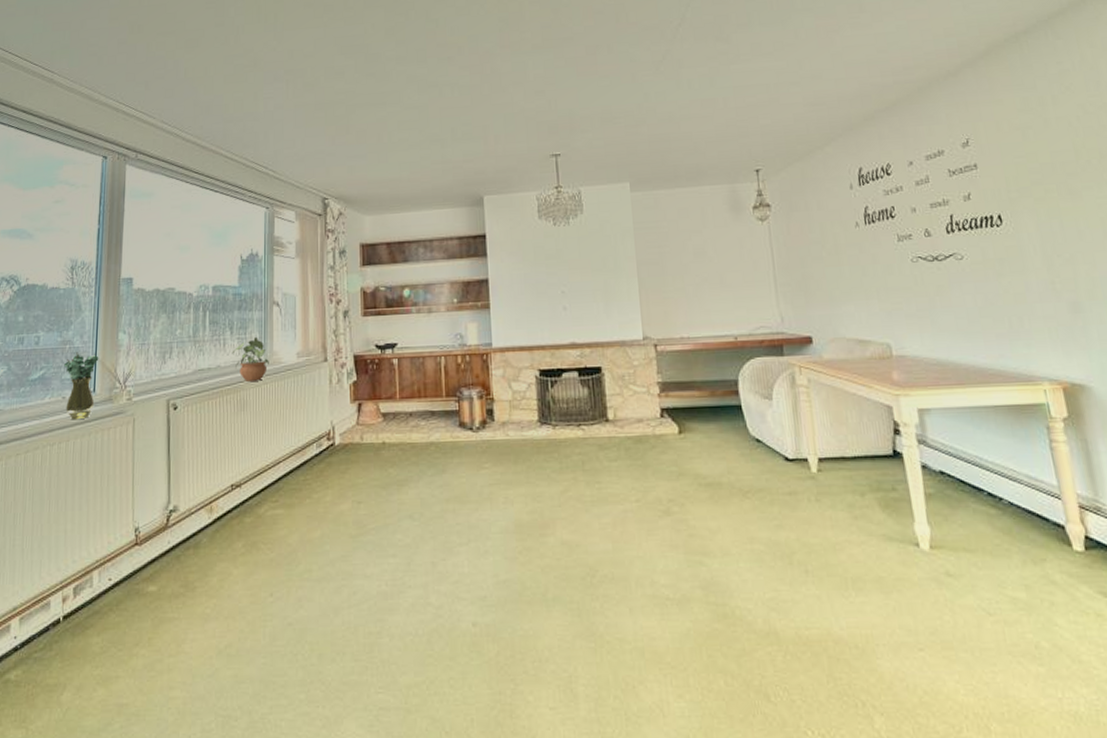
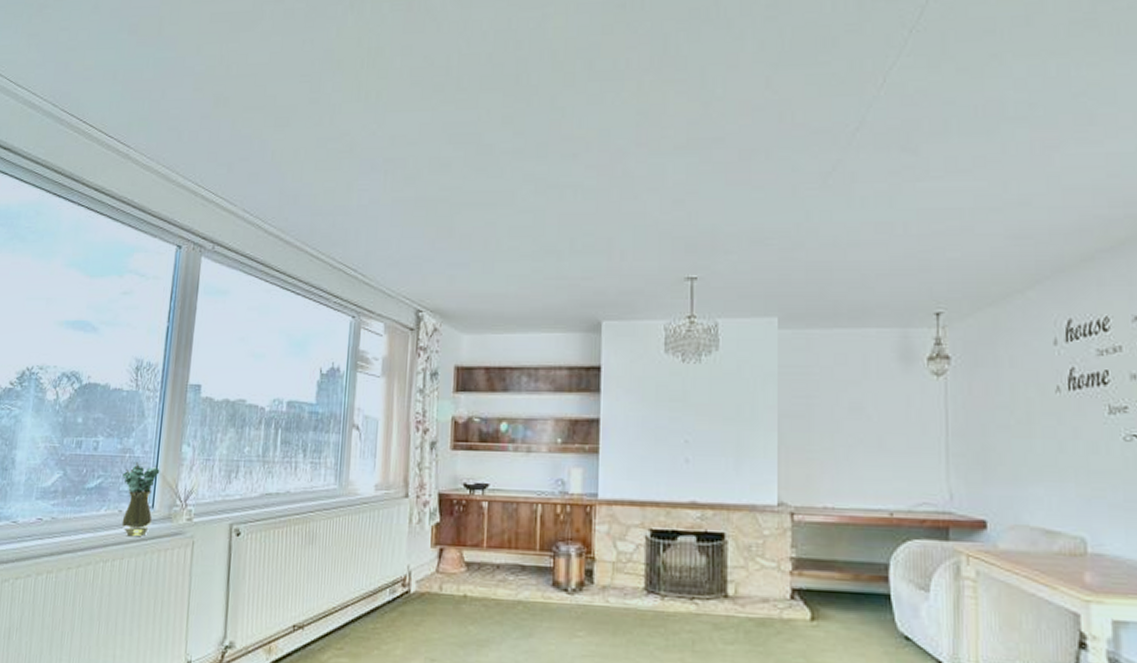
potted plant: present [232,337,269,381] -> none [303,463,344,512]

